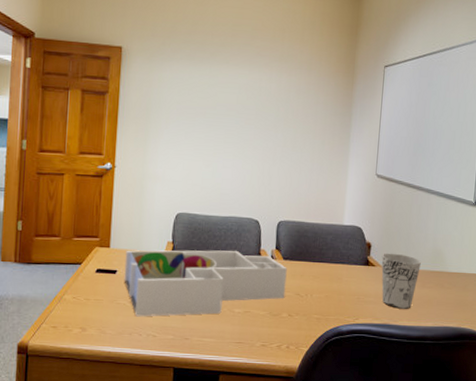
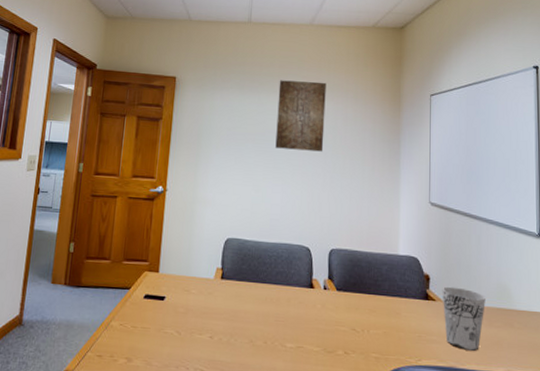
desk organizer: present [124,250,287,317] -> none [172,275,341,349]
wall art: none [226,50,280,126] -> present [275,80,326,152]

